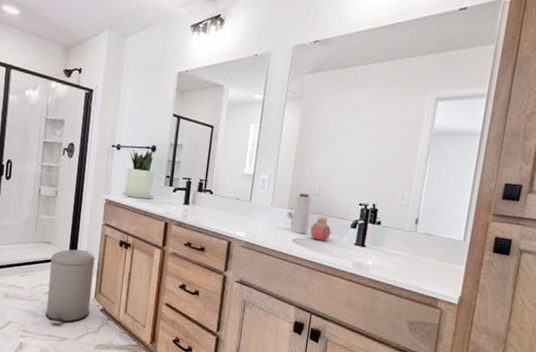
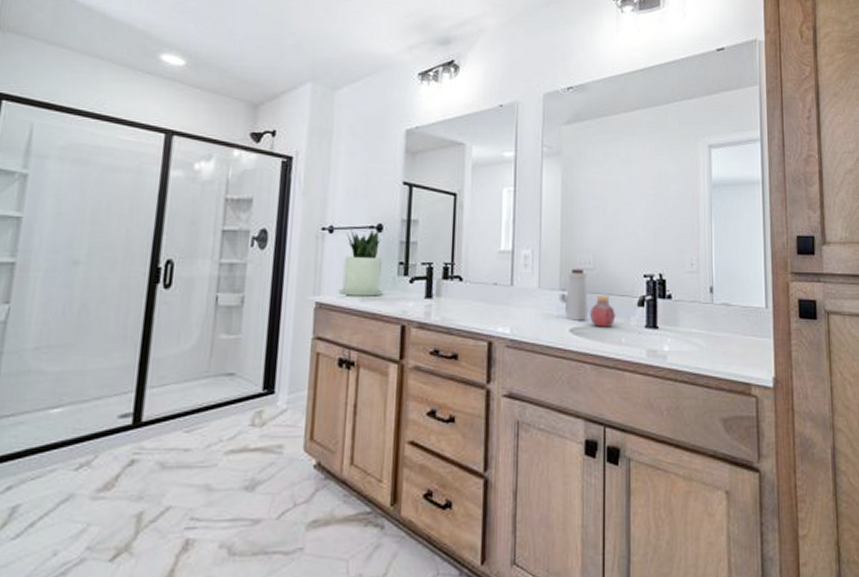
pedal bin: present [46,249,95,324] -> none [227,378,303,498]

